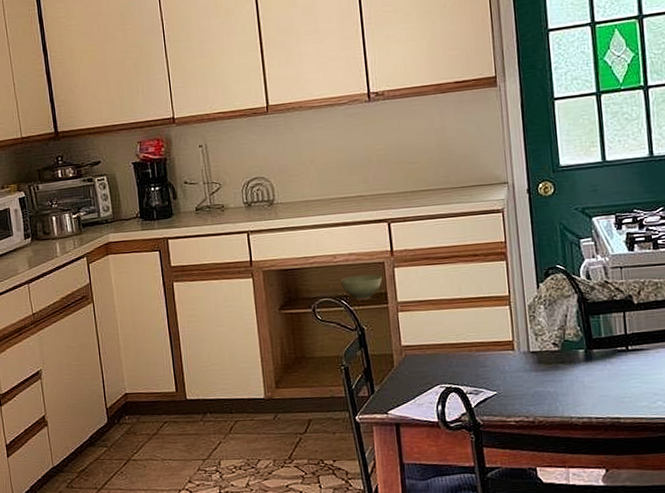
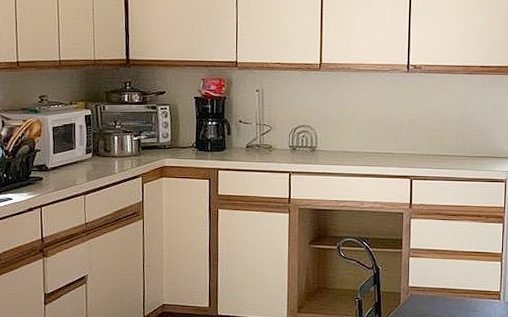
bowl: present [340,274,382,301] -> none [364,221,400,244]

